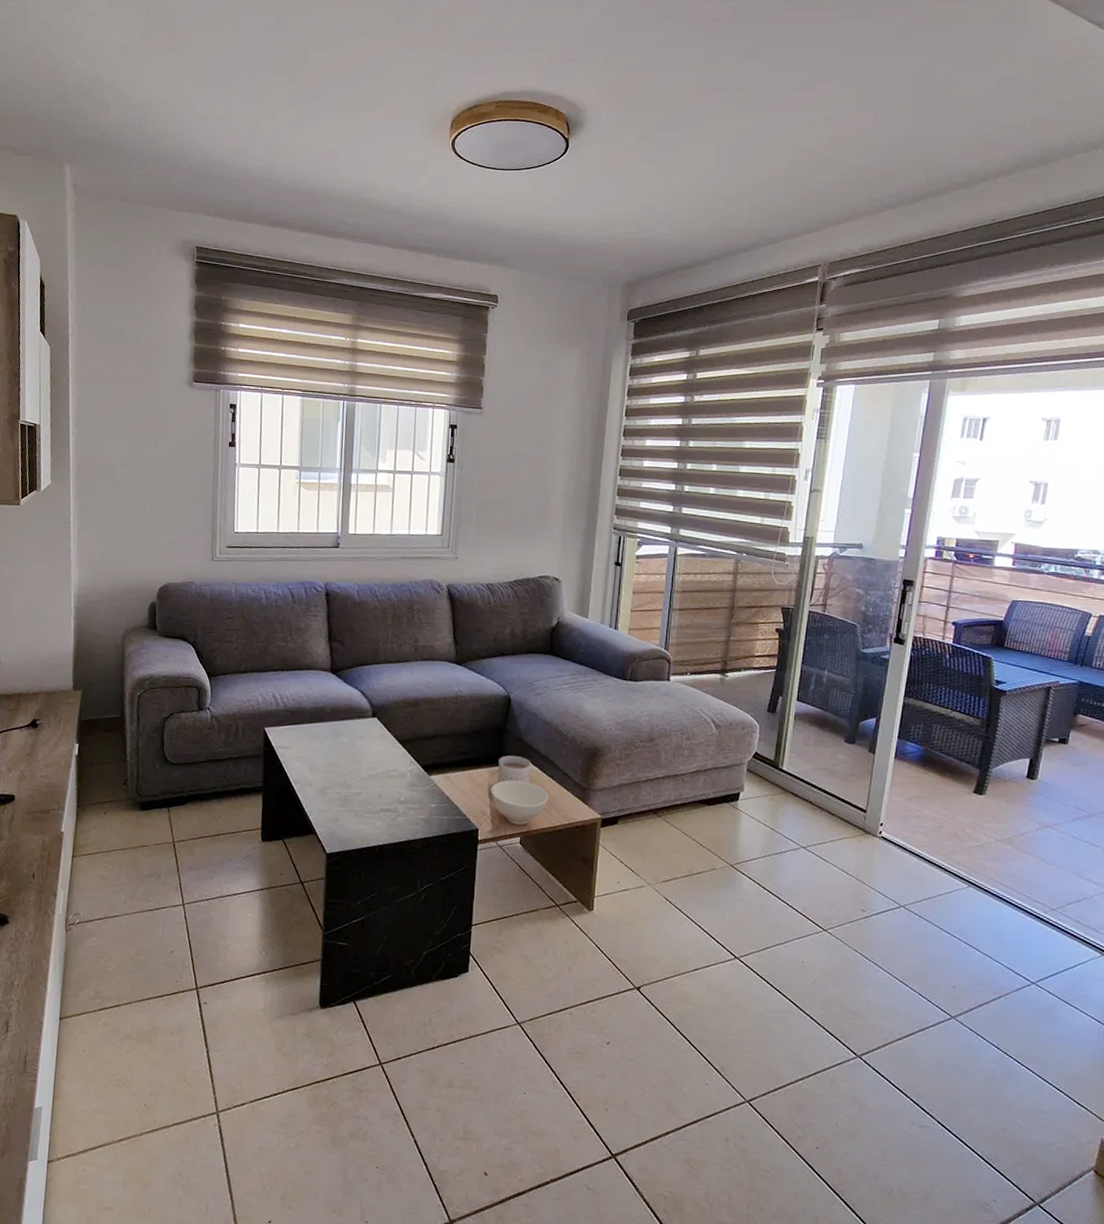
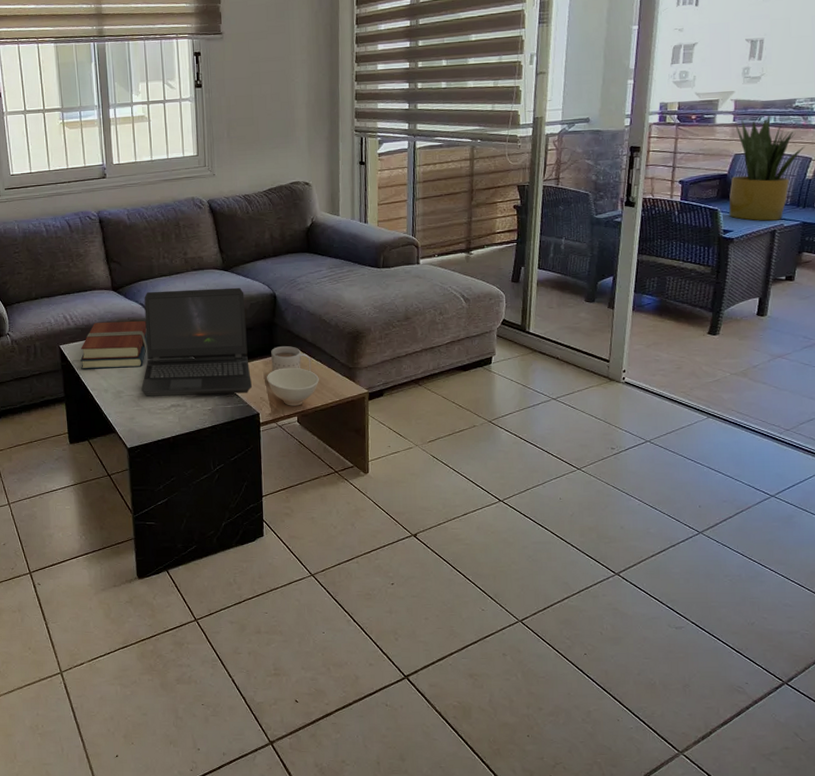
books: none [285,706,365,762] -> present [80,320,148,369]
laptop computer: none [350,678,476,805] -> present [141,287,253,396]
planter: none [1003,563,1086,677] -> present [728,115,805,221]

